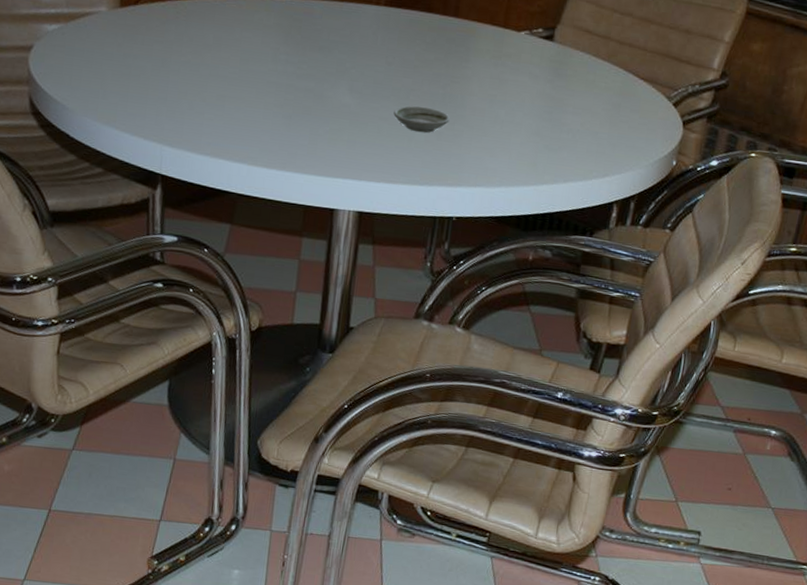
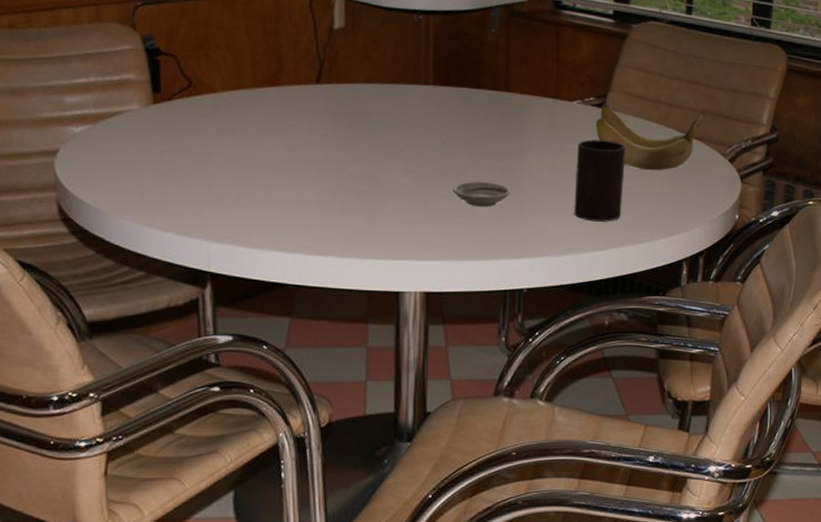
cup: none [510,72,569,158] -> present [574,139,625,222]
banana: none [541,35,654,110] -> present [596,103,705,171]

